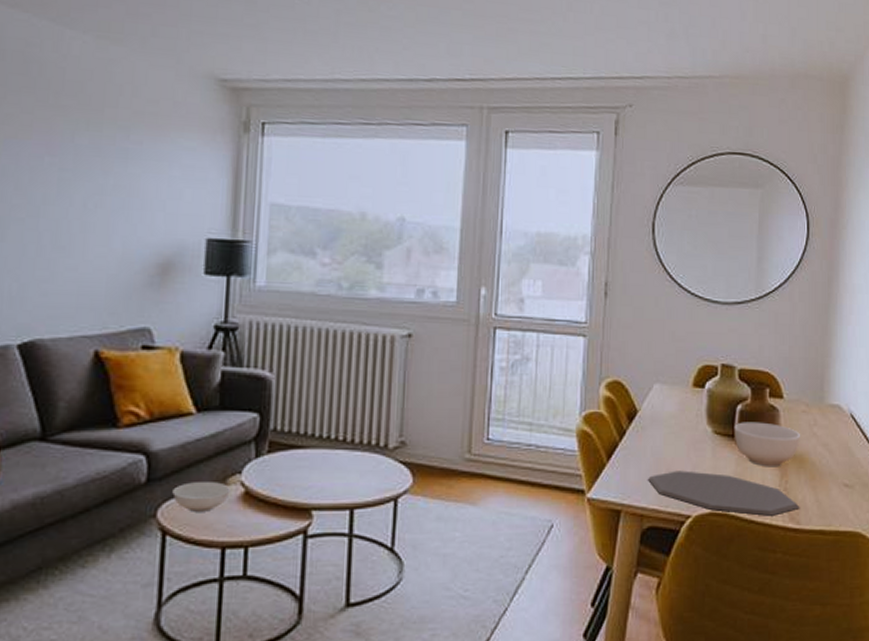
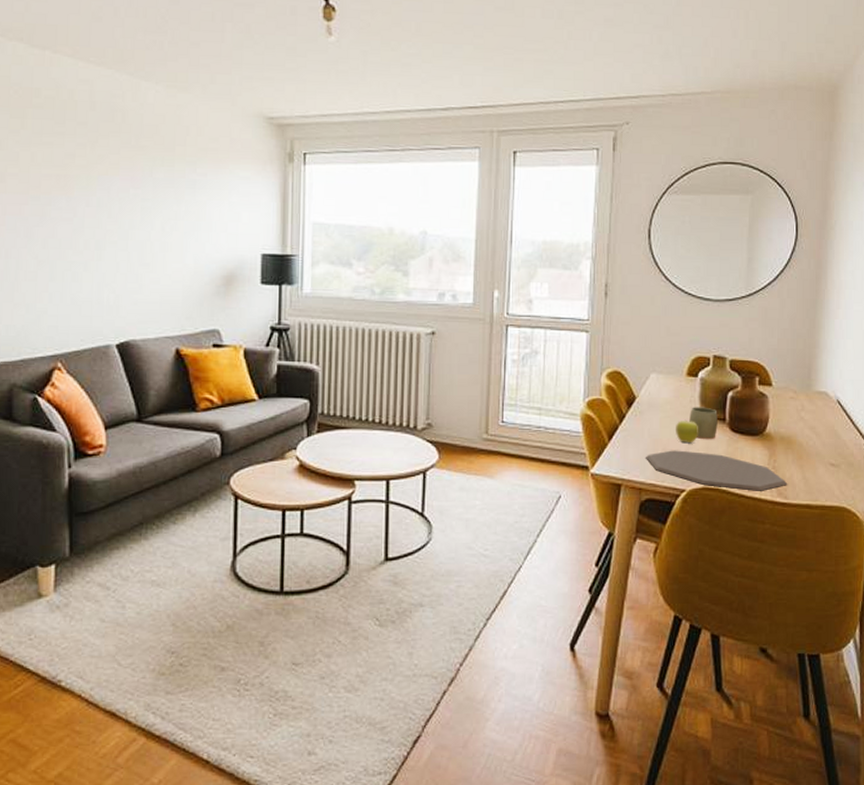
bowl: present [172,482,231,512] -> none [242,456,288,480]
fruit: none [681,437,706,462] -> present [676,421,699,442]
mug: none [696,421,726,459] -> present [689,407,718,440]
bowl: present [734,422,801,467] -> none [725,407,789,448]

